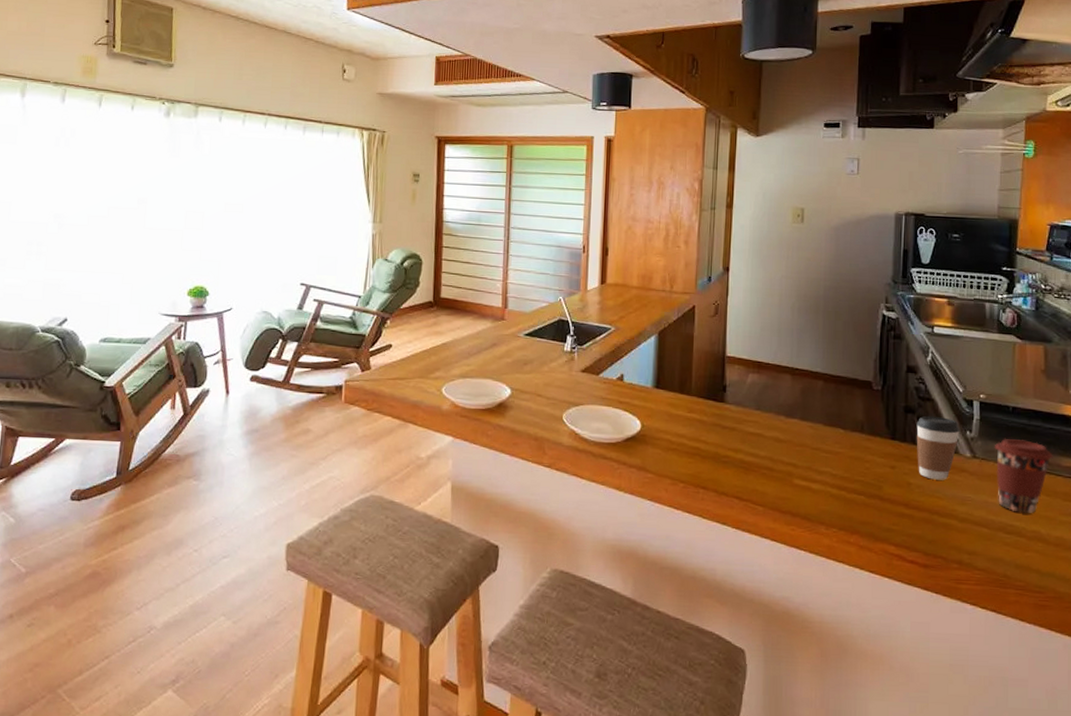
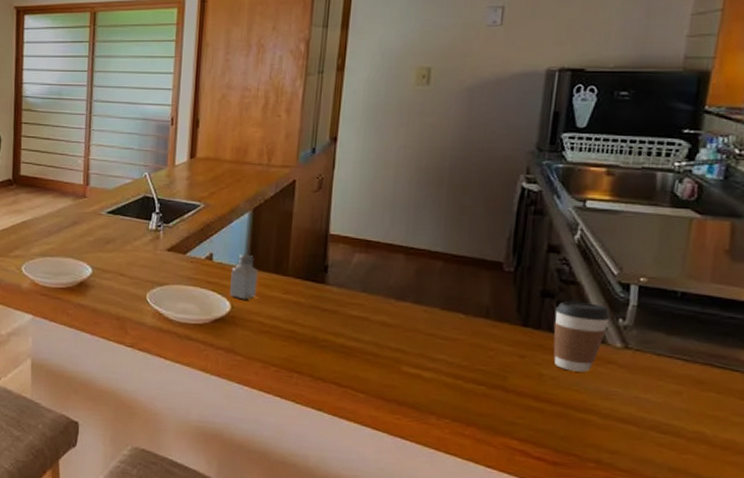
saltshaker: none [640,374,665,419] -> present [230,254,259,300]
coffee cup: present [994,438,1053,514] -> none [652,327,731,412]

